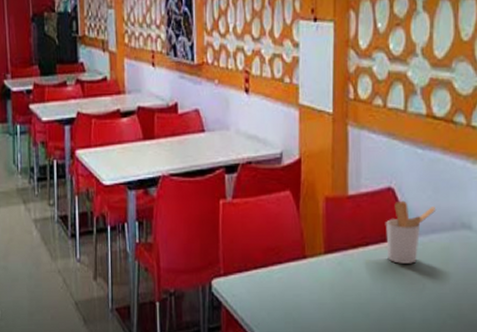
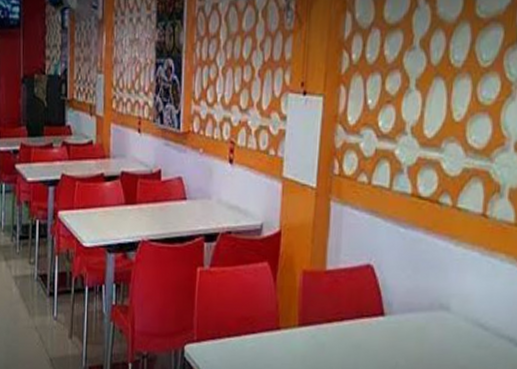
utensil holder: present [386,200,435,264] -> none [361,278,414,341]

